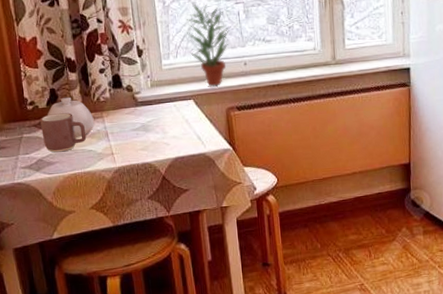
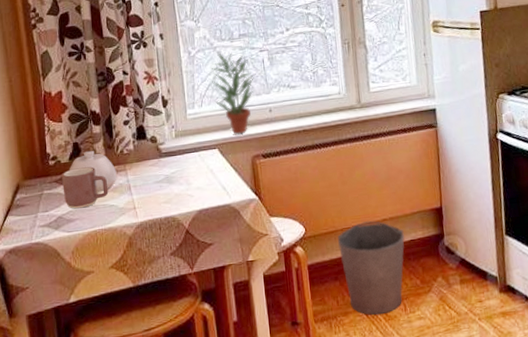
bucket: none [308,174,374,260] -> present [338,221,406,316]

